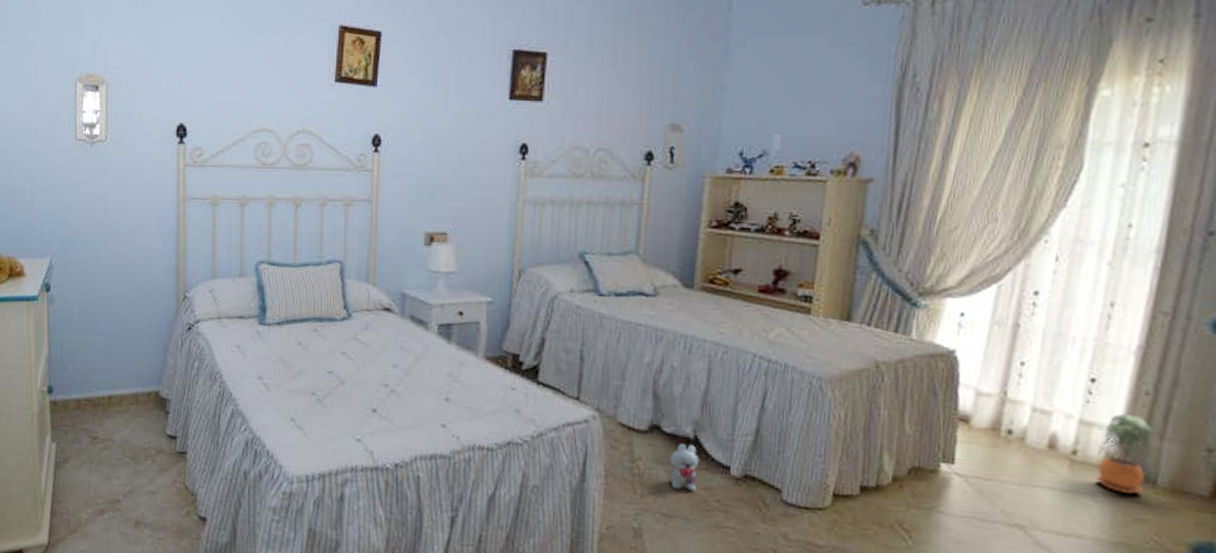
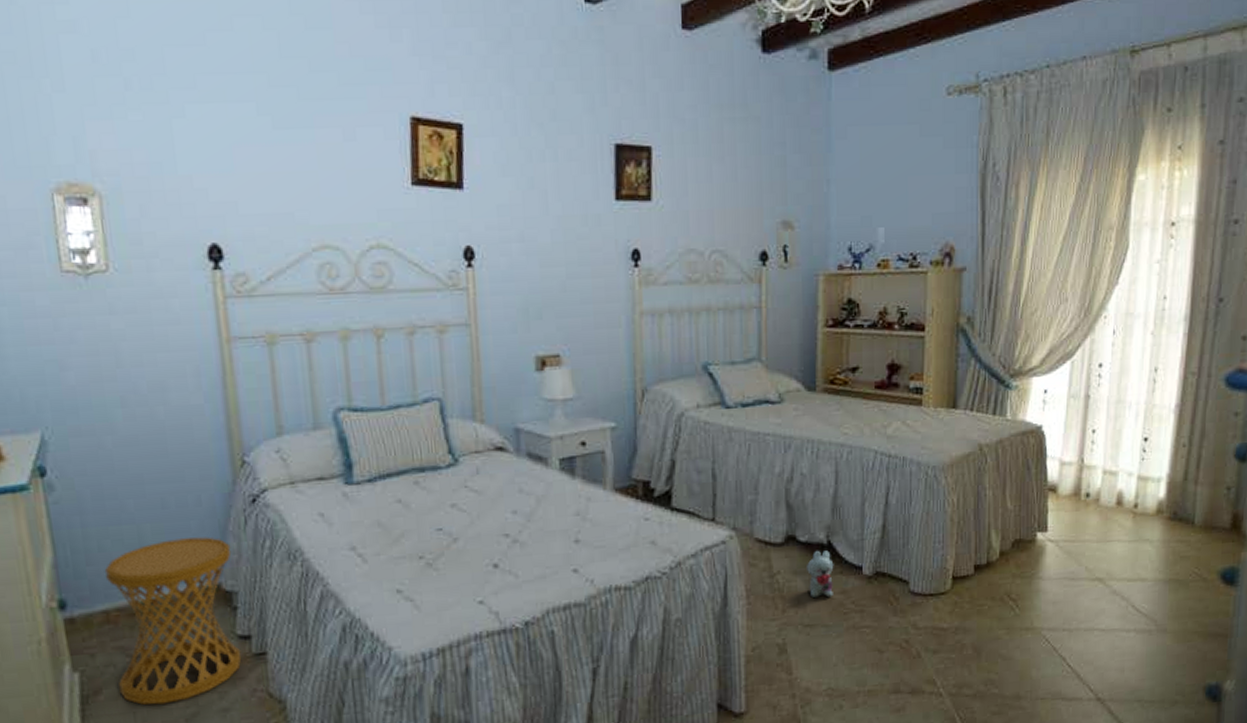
side table: none [80,351,169,480] -> present [104,537,242,705]
potted plant: present [1096,414,1153,494] -> none [1152,466,1189,536]

